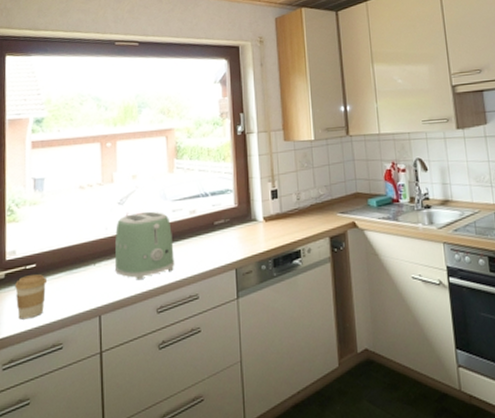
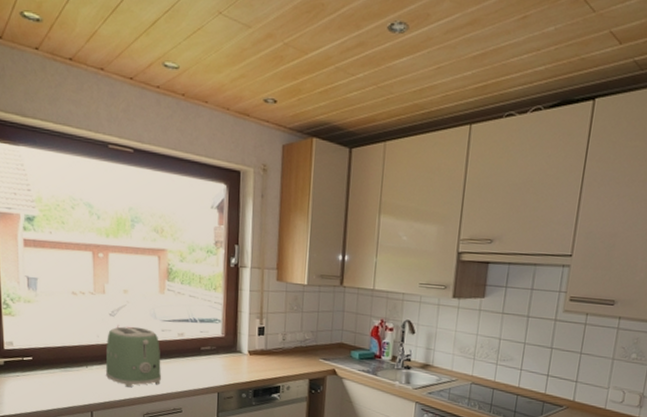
coffee cup: present [15,274,48,320] -> none [14,366,44,404]

